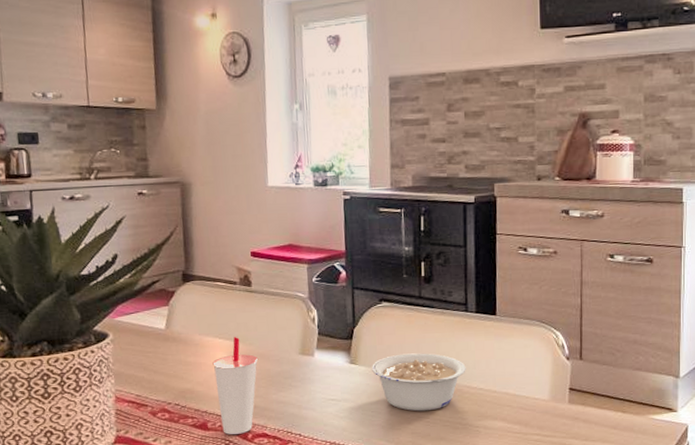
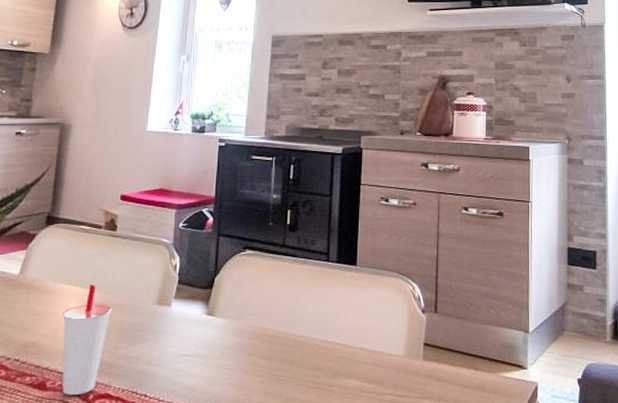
legume: present [372,353,466,412] -> none [229,304,324,369]

